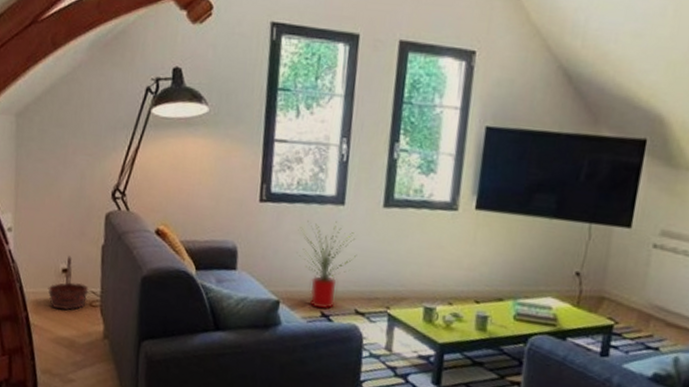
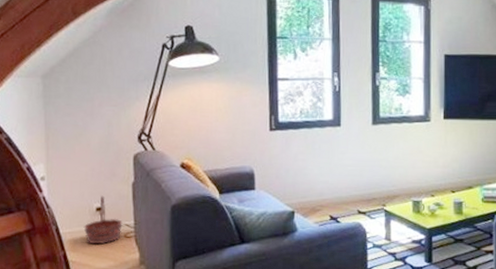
house plant: present [299,221,357,310] -> none [305,140,355,214]

